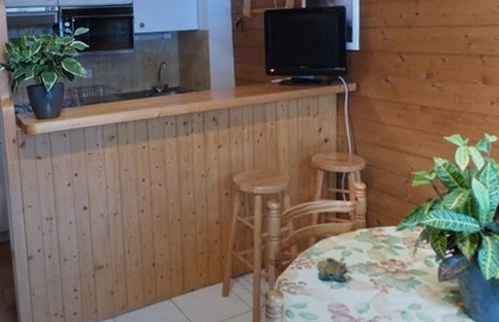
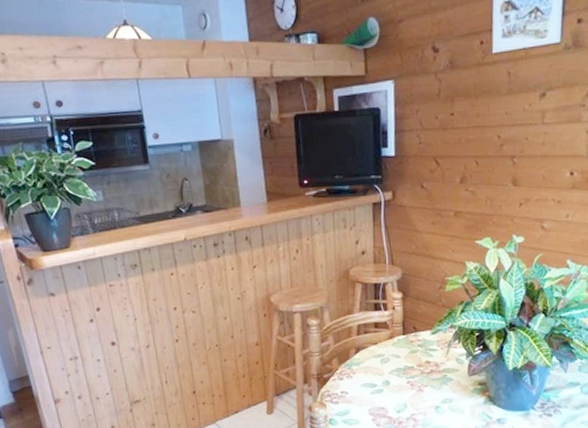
salt and pepper shaker set: present [316,257,347,283] -> none [356,364,386,388]

